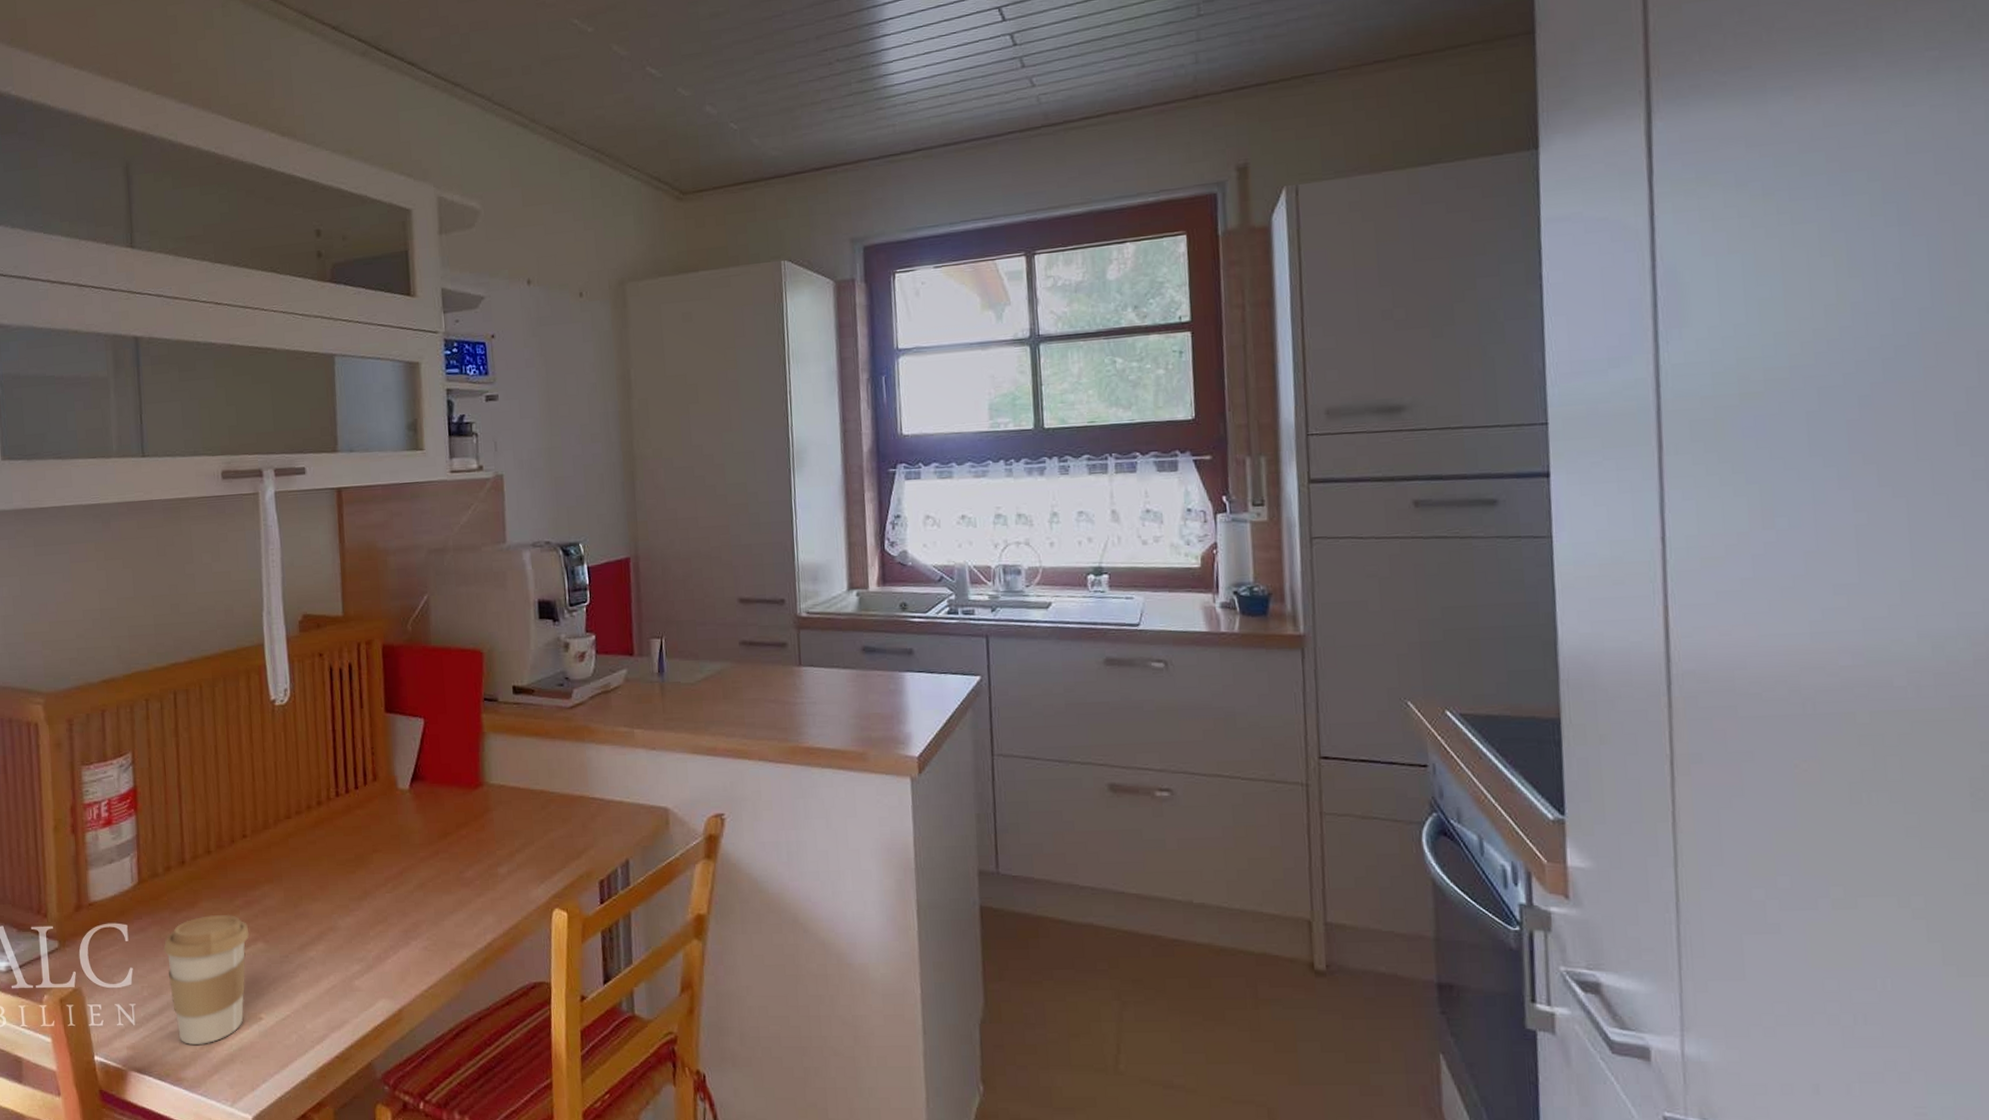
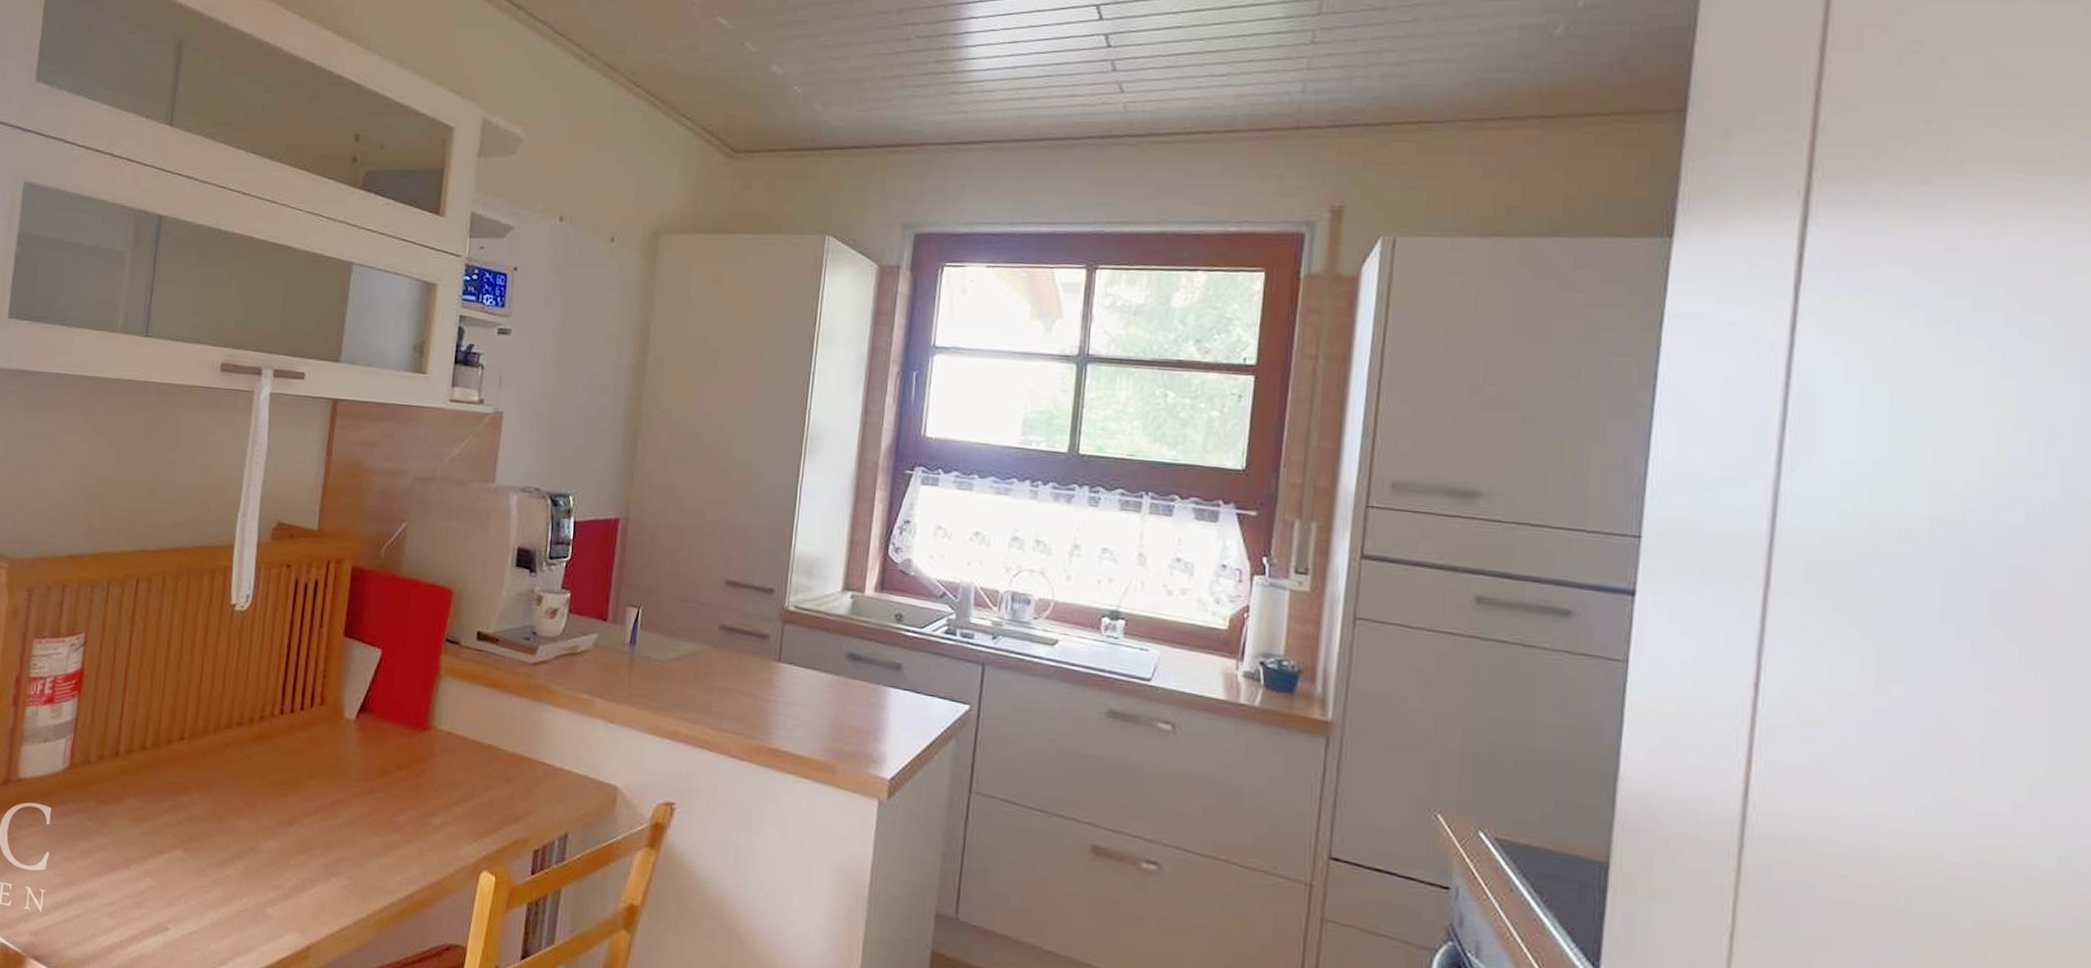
coffee cup: present [163,914,250,1044] -> none [81,812,171,945]

